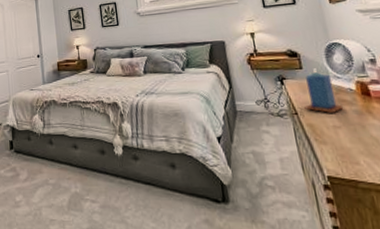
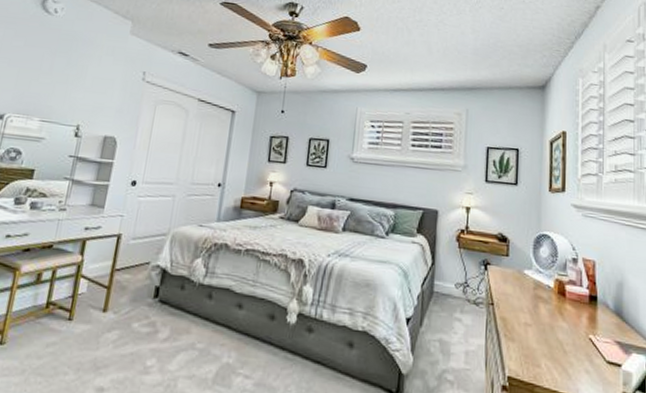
candle: present [304,68,343,113] -> none [501,258,537,309]

